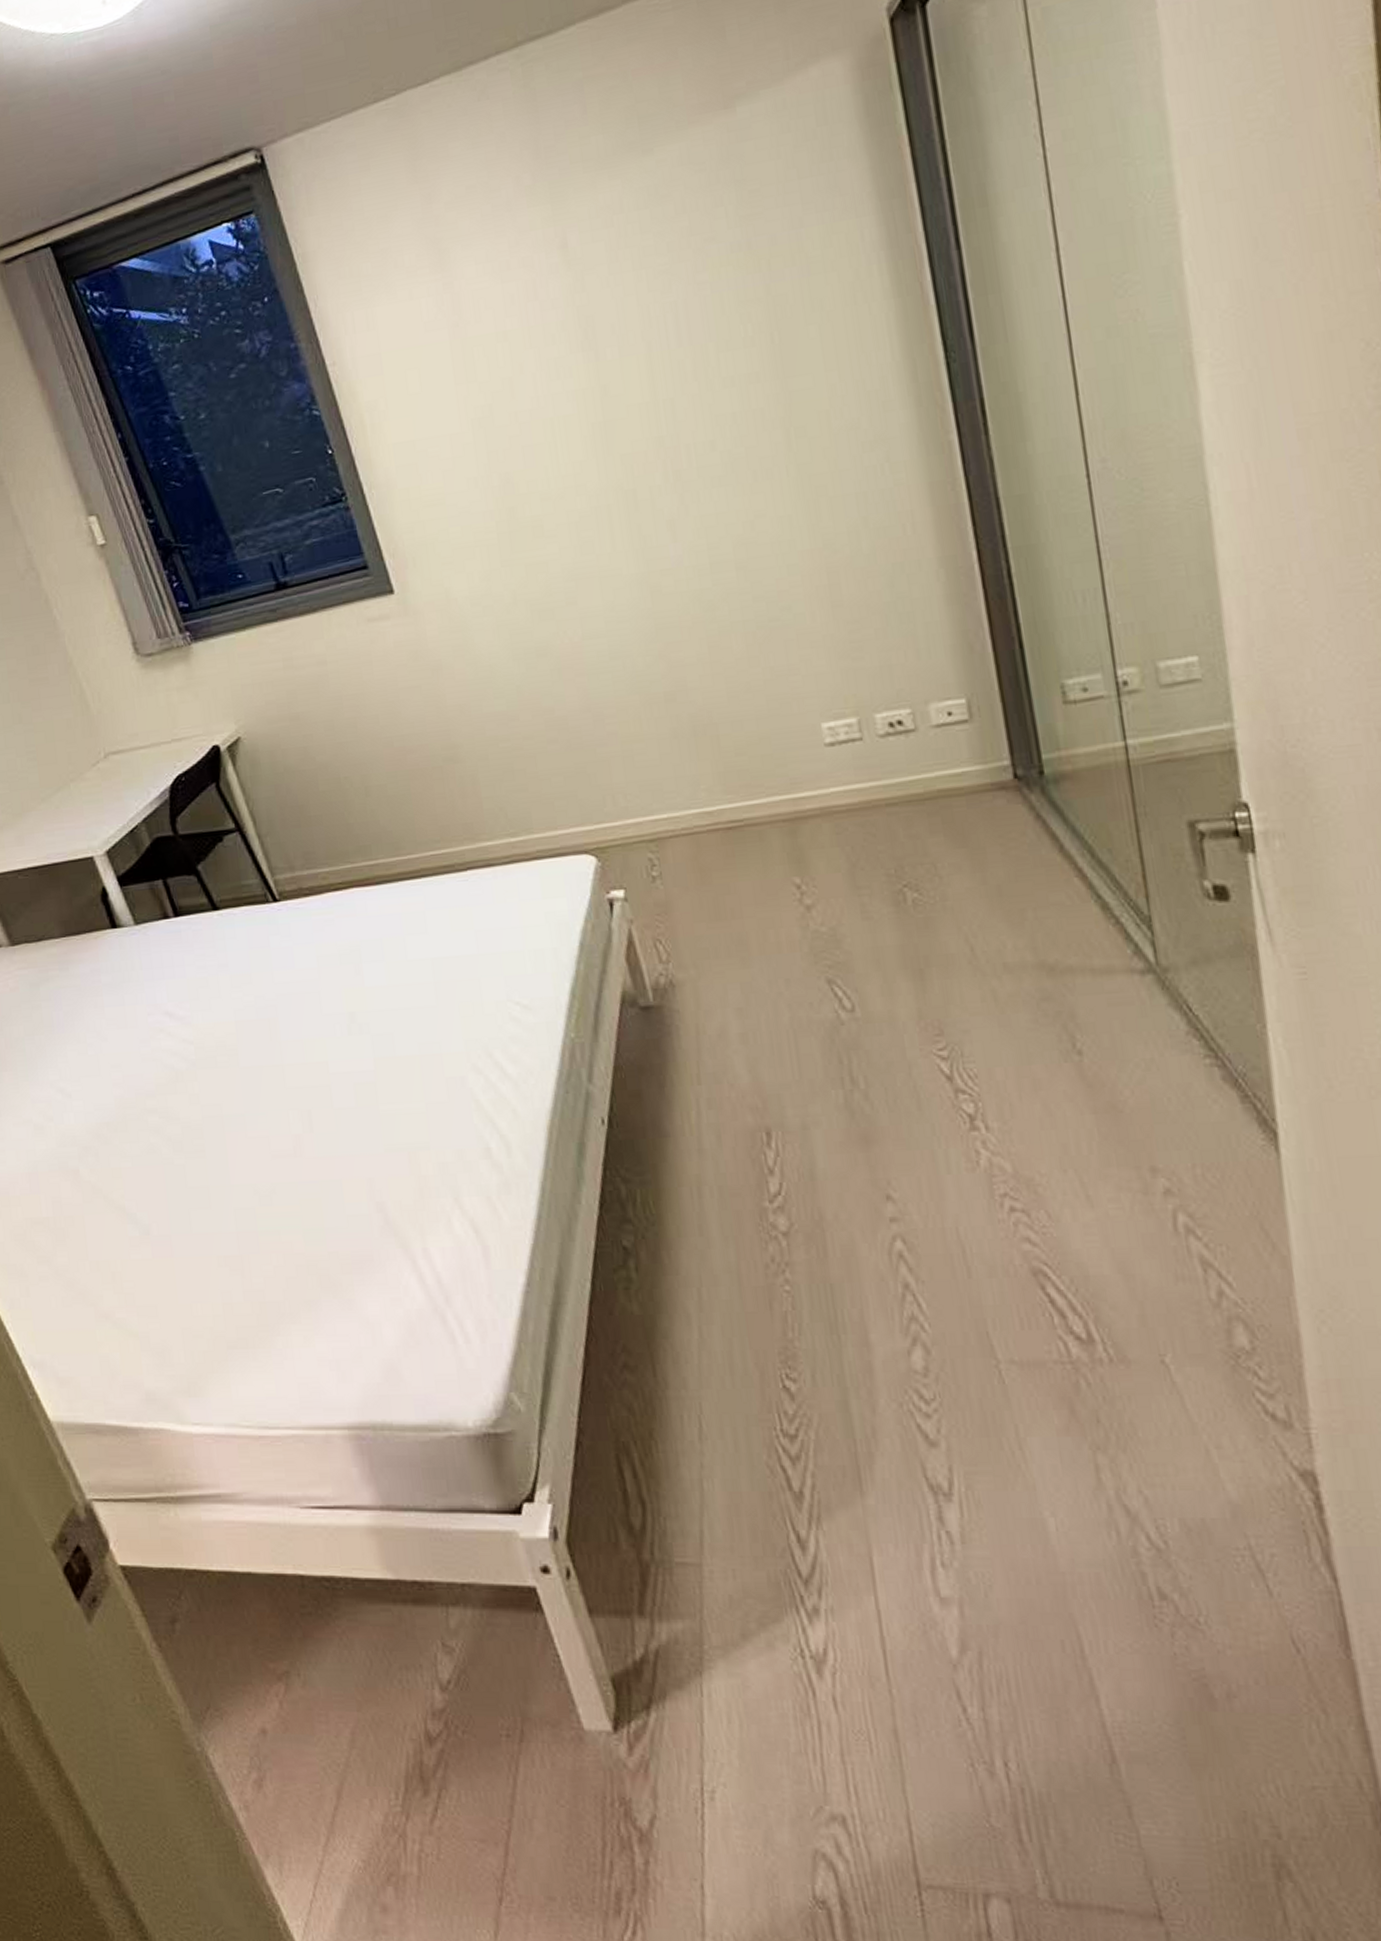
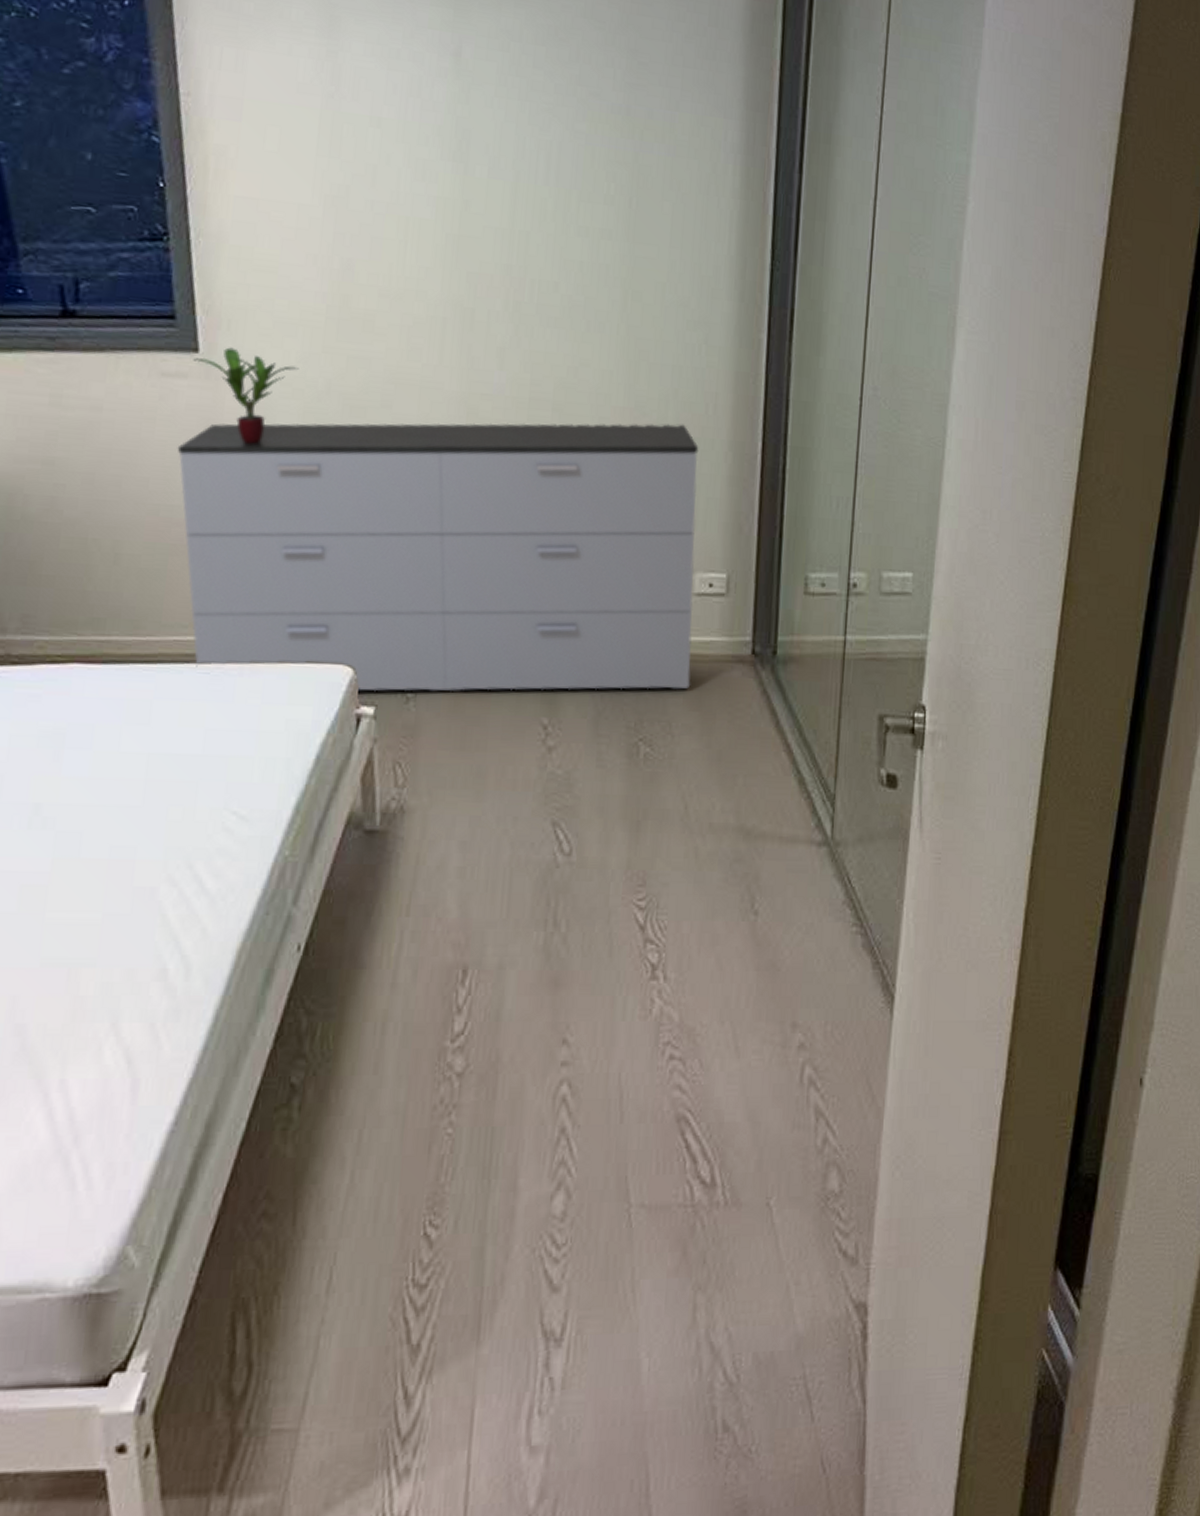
potted plant: none [391,582,484,668] -> present [193,347,299,445]
dresser: none [395,551,950,877] -> present [177,423,699,692]

